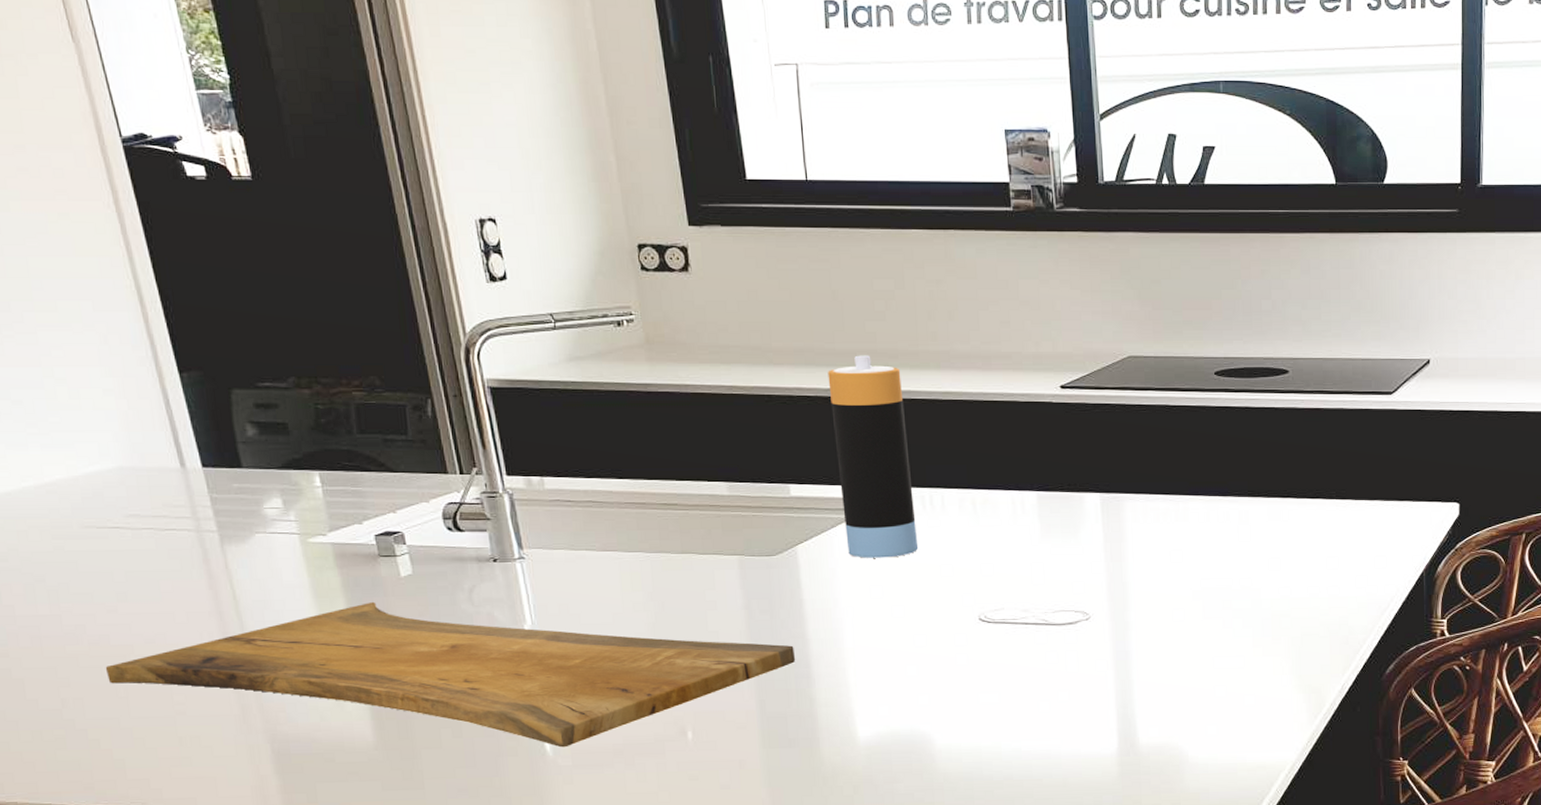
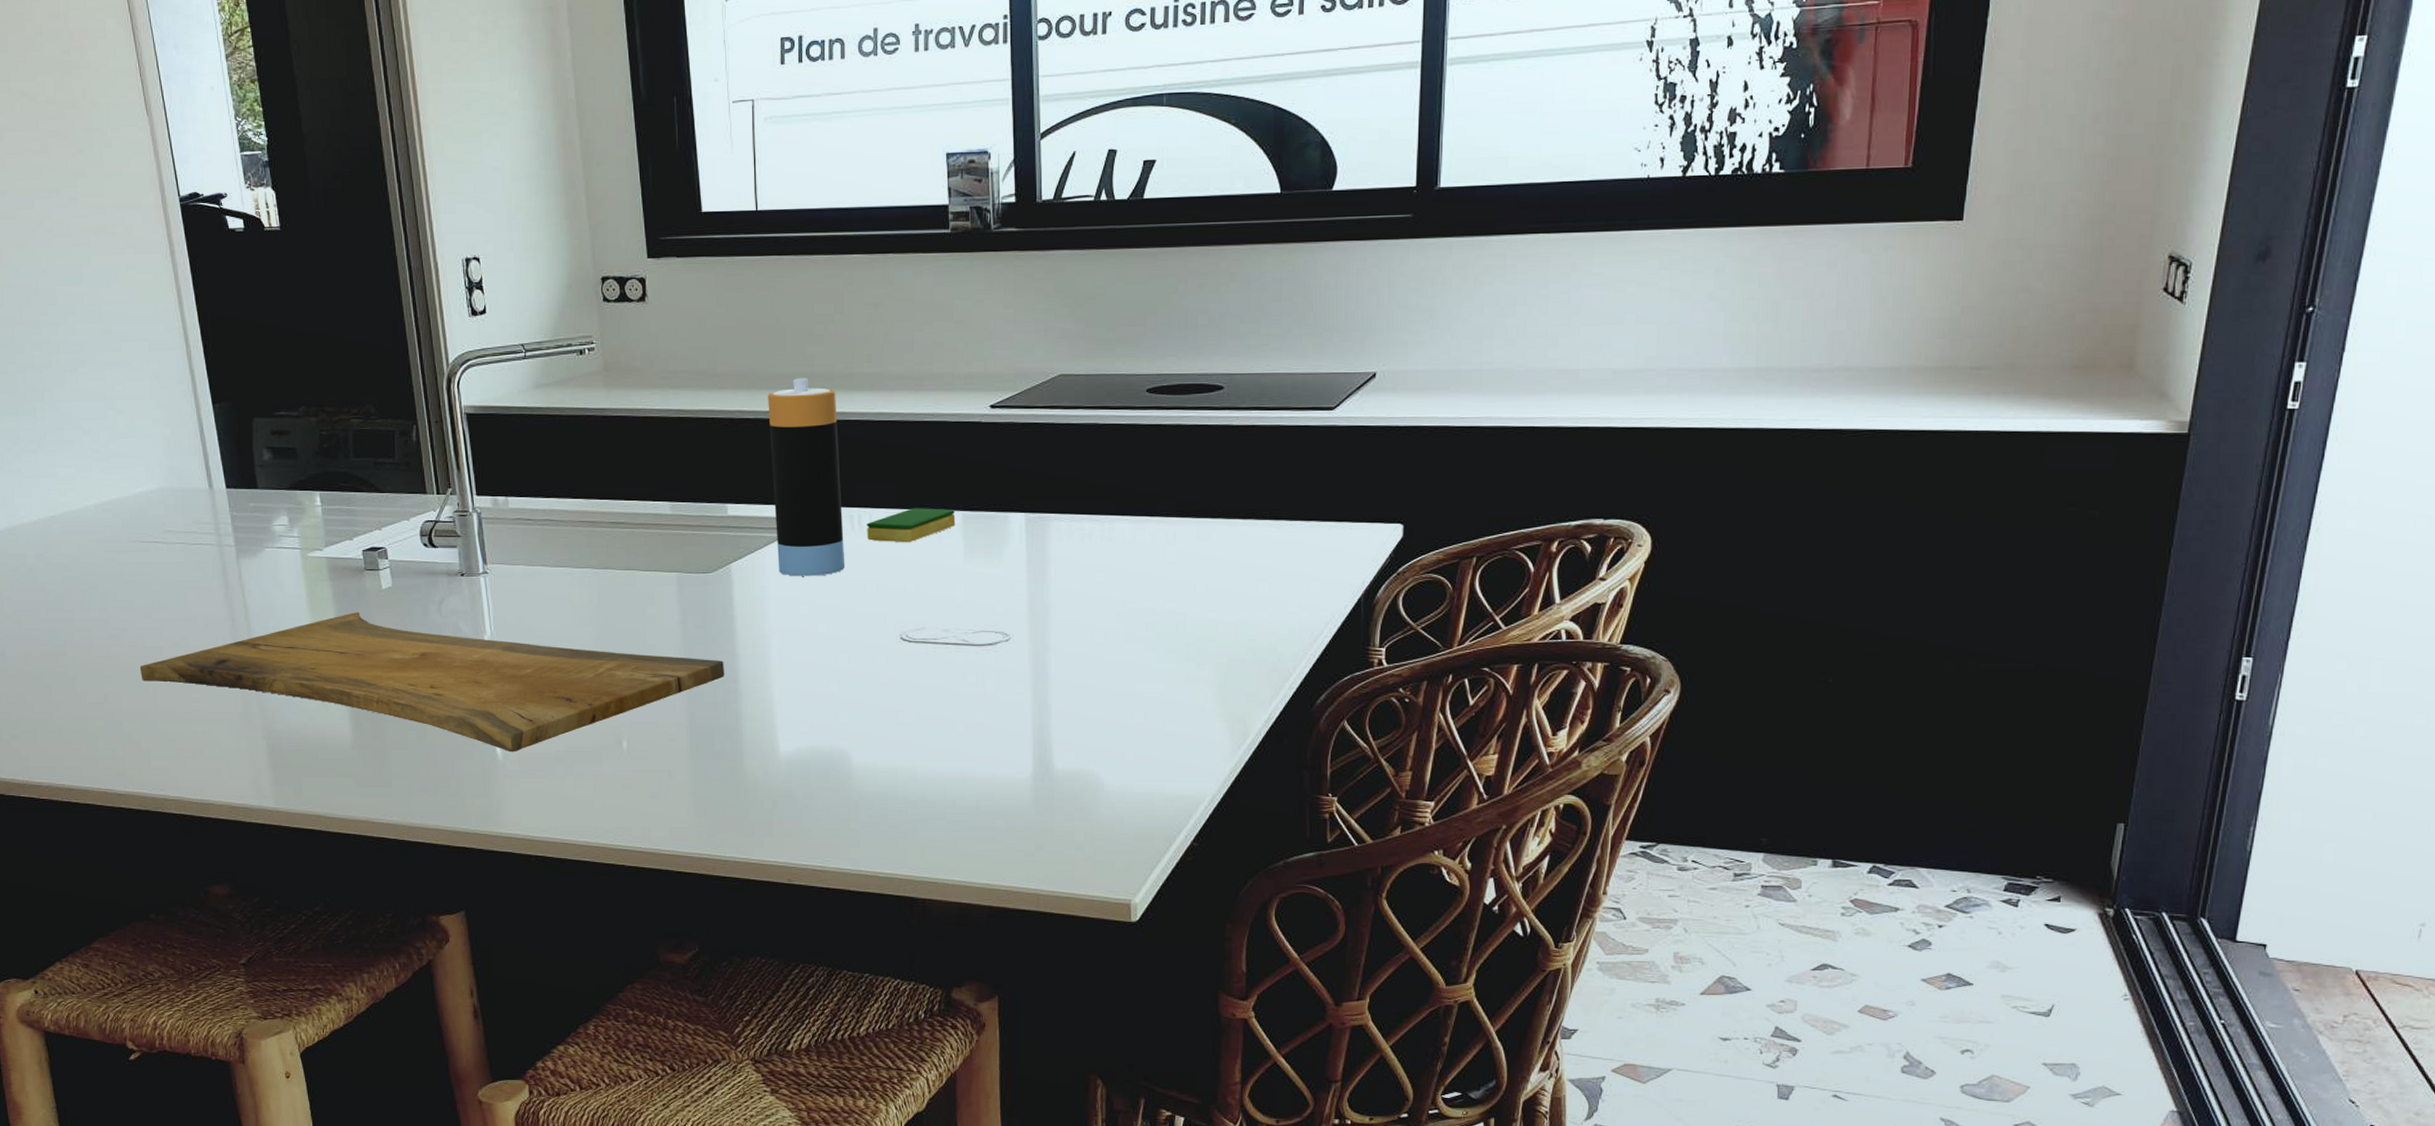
dish sponge: none [939,488,1031,524] -> present [867,508,956,543]

